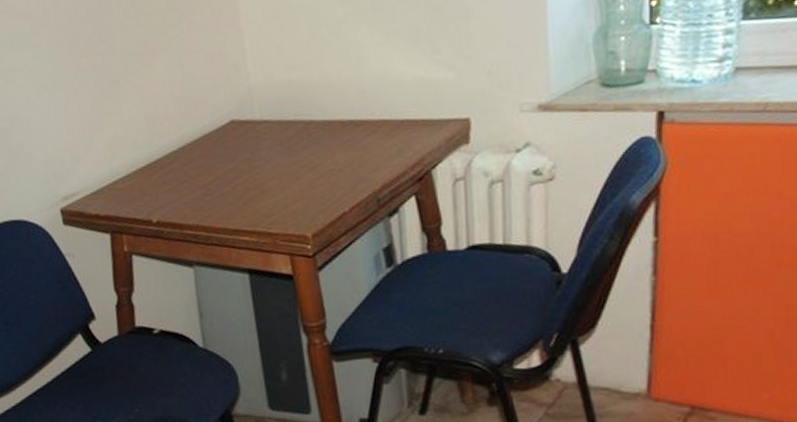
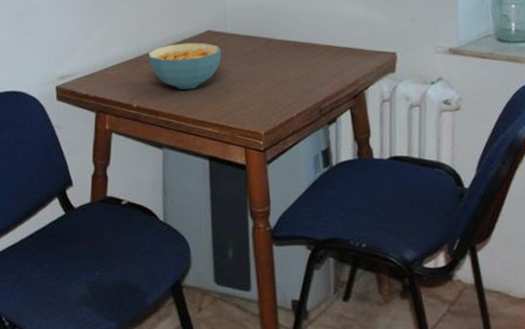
cereal bowl: none [162,136,251,196] -> present [148,43,222,89]

